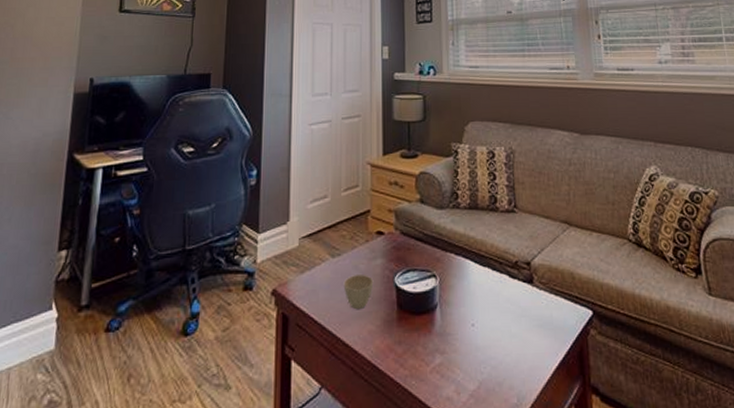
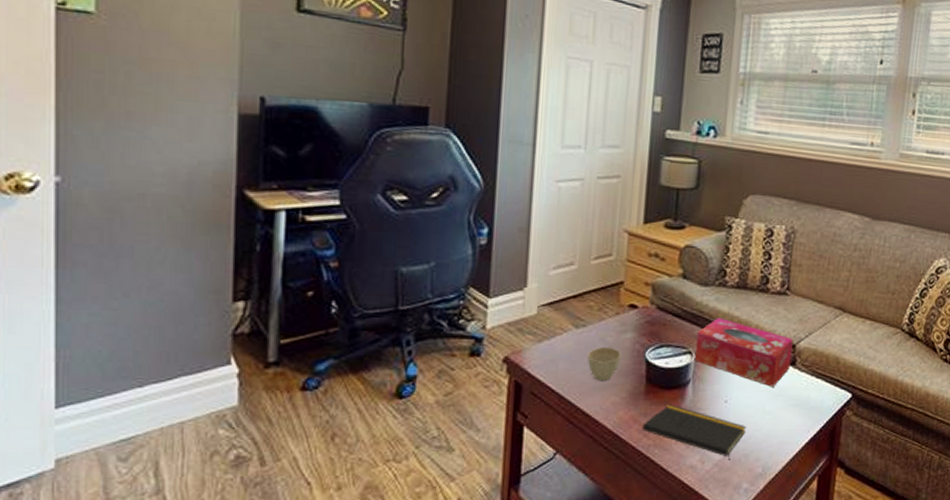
notepad: none [397,330,496,390] -> present [641,404,746,460]
tissue box: none [439,239,529,308] -> present [695,318,793,387]

